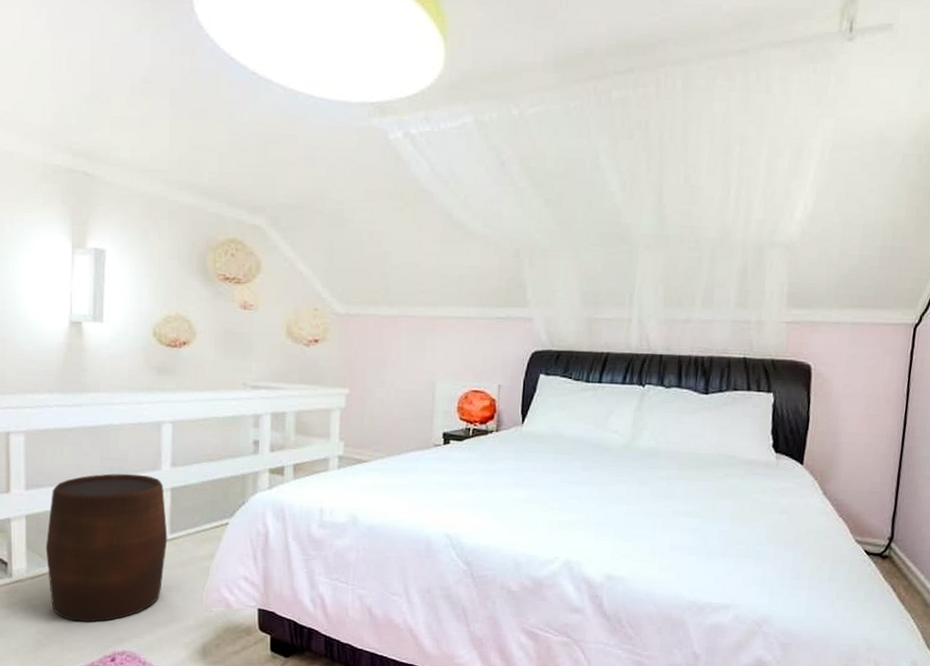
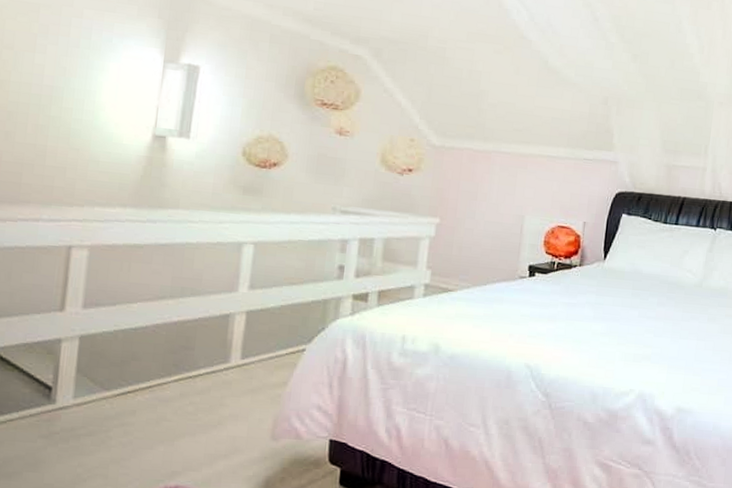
stool: present [45,473,168,622] -> none [98,294,239,454]

